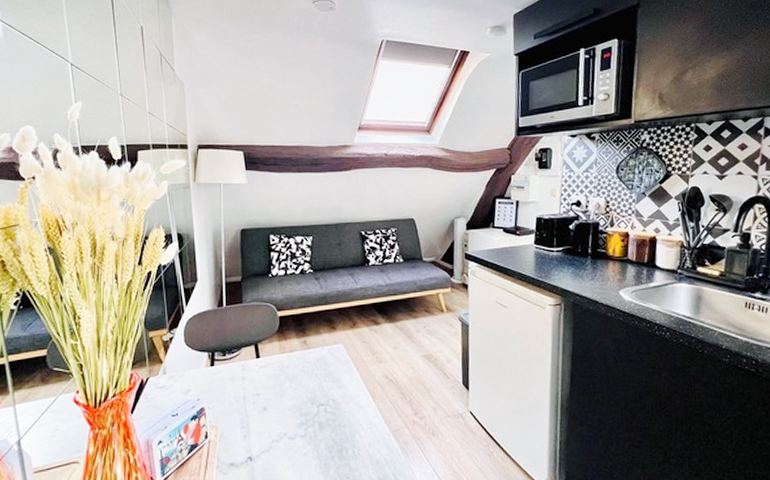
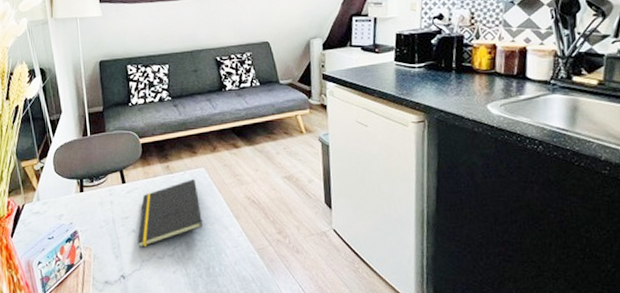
notepad: none [267,355,338,427] -> present [137,178,203,248]

